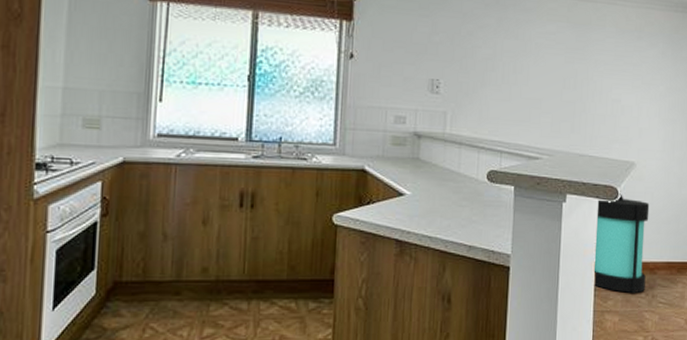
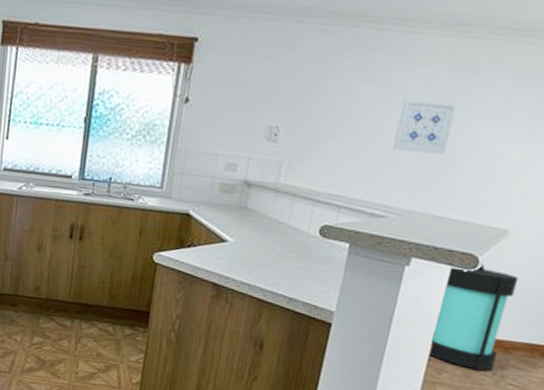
wall art: none [537,51,580,100] -> present [393,98,457,155]

